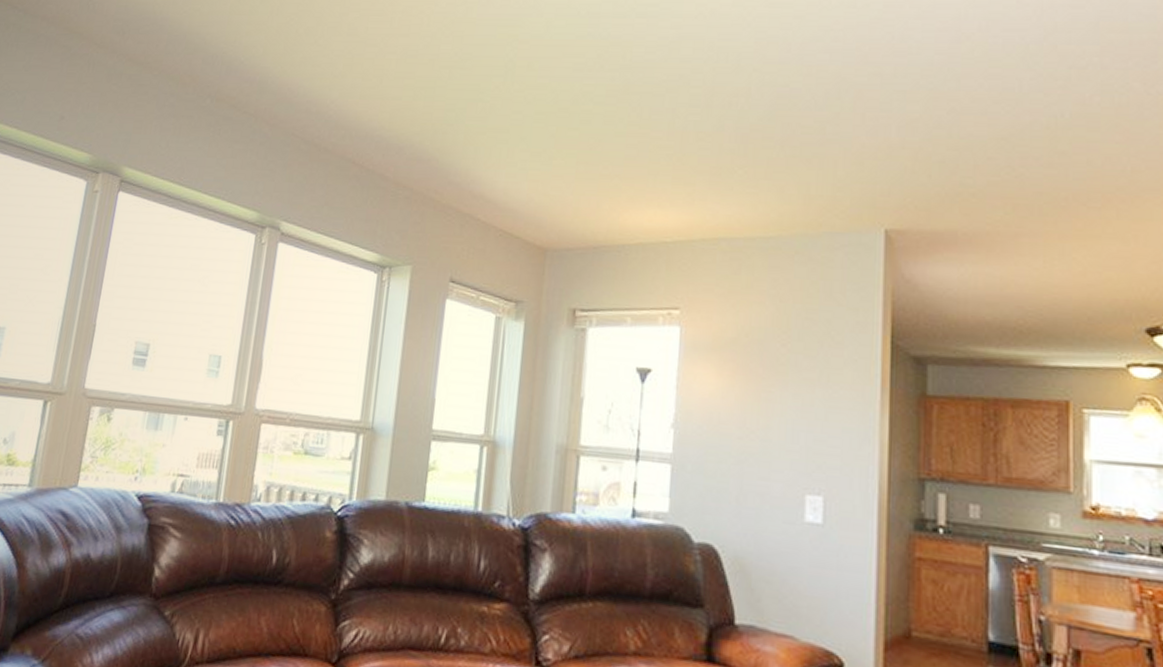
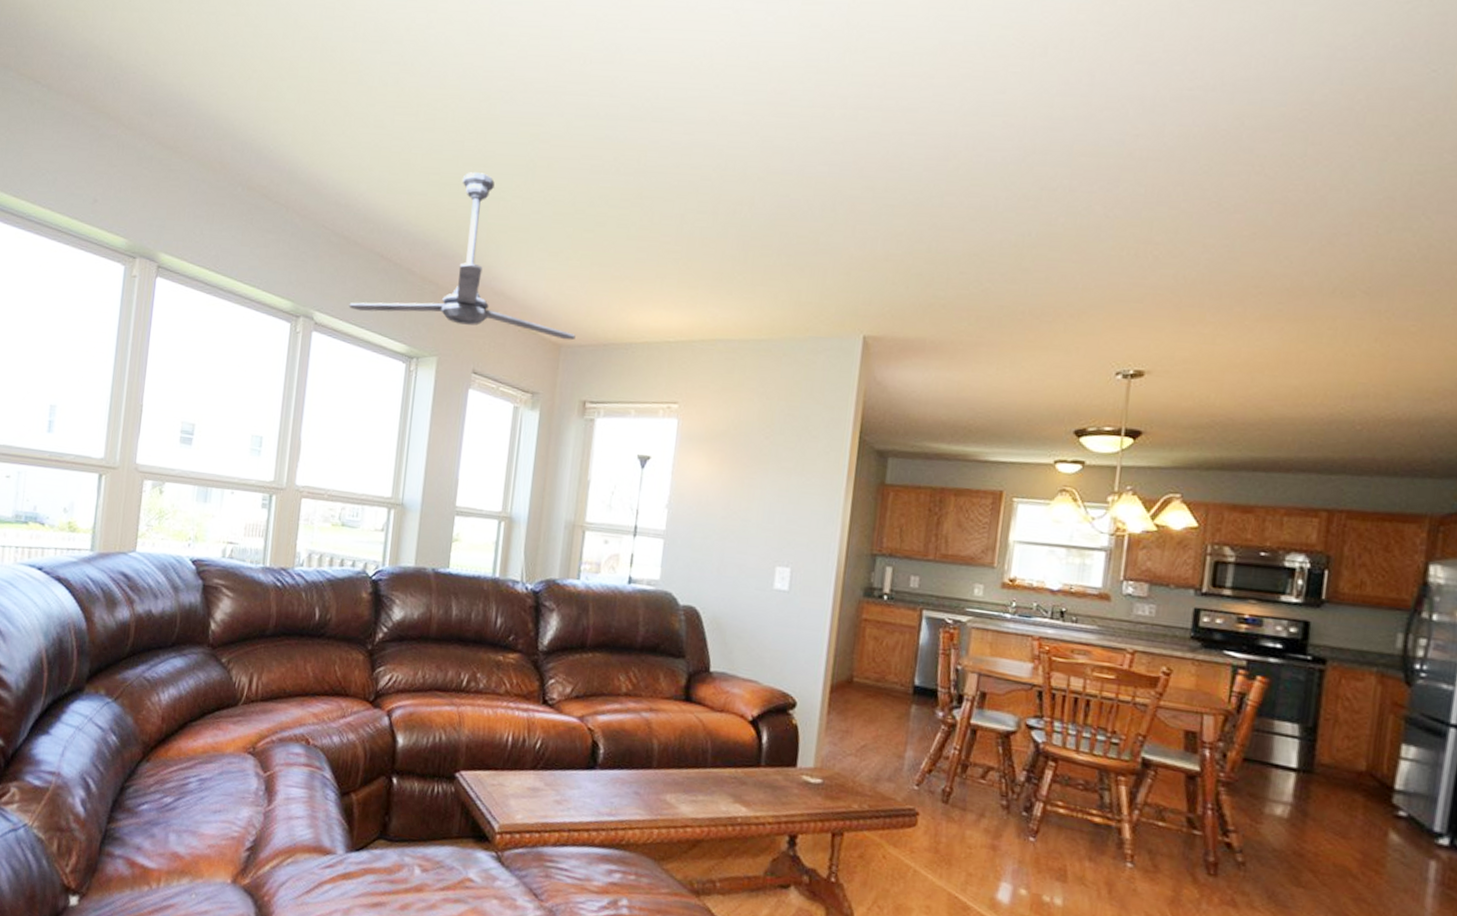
ceiling fan: none [317,74,562,244] -> present [349,171,576,341]

